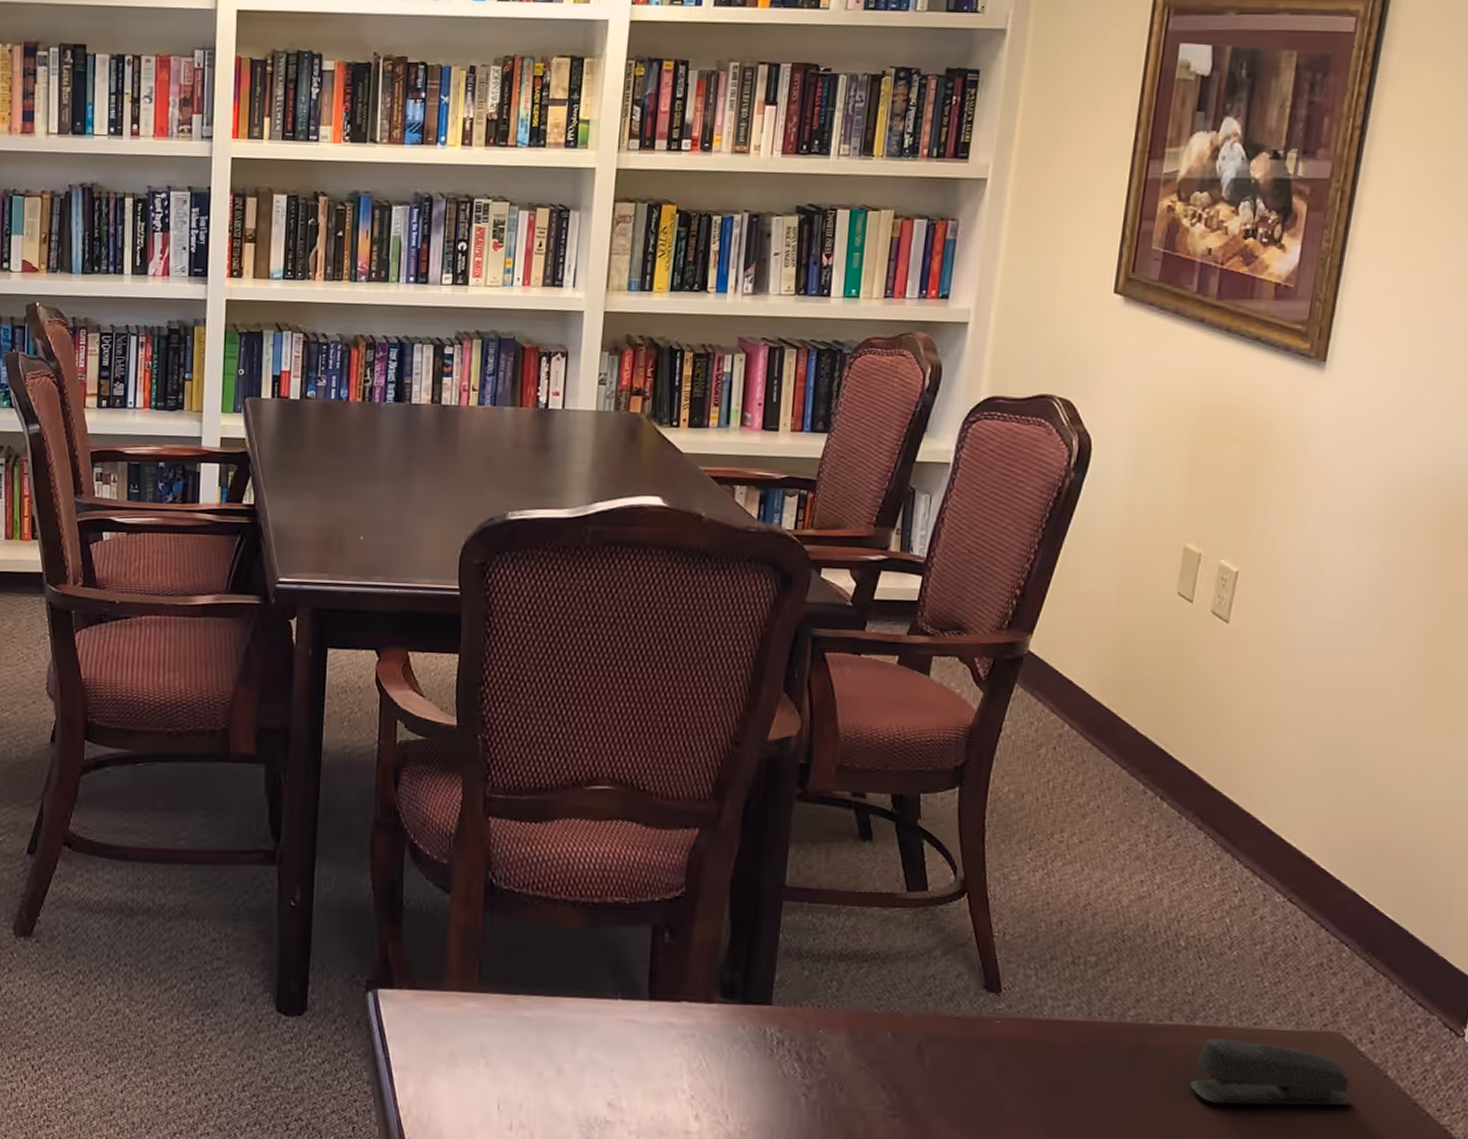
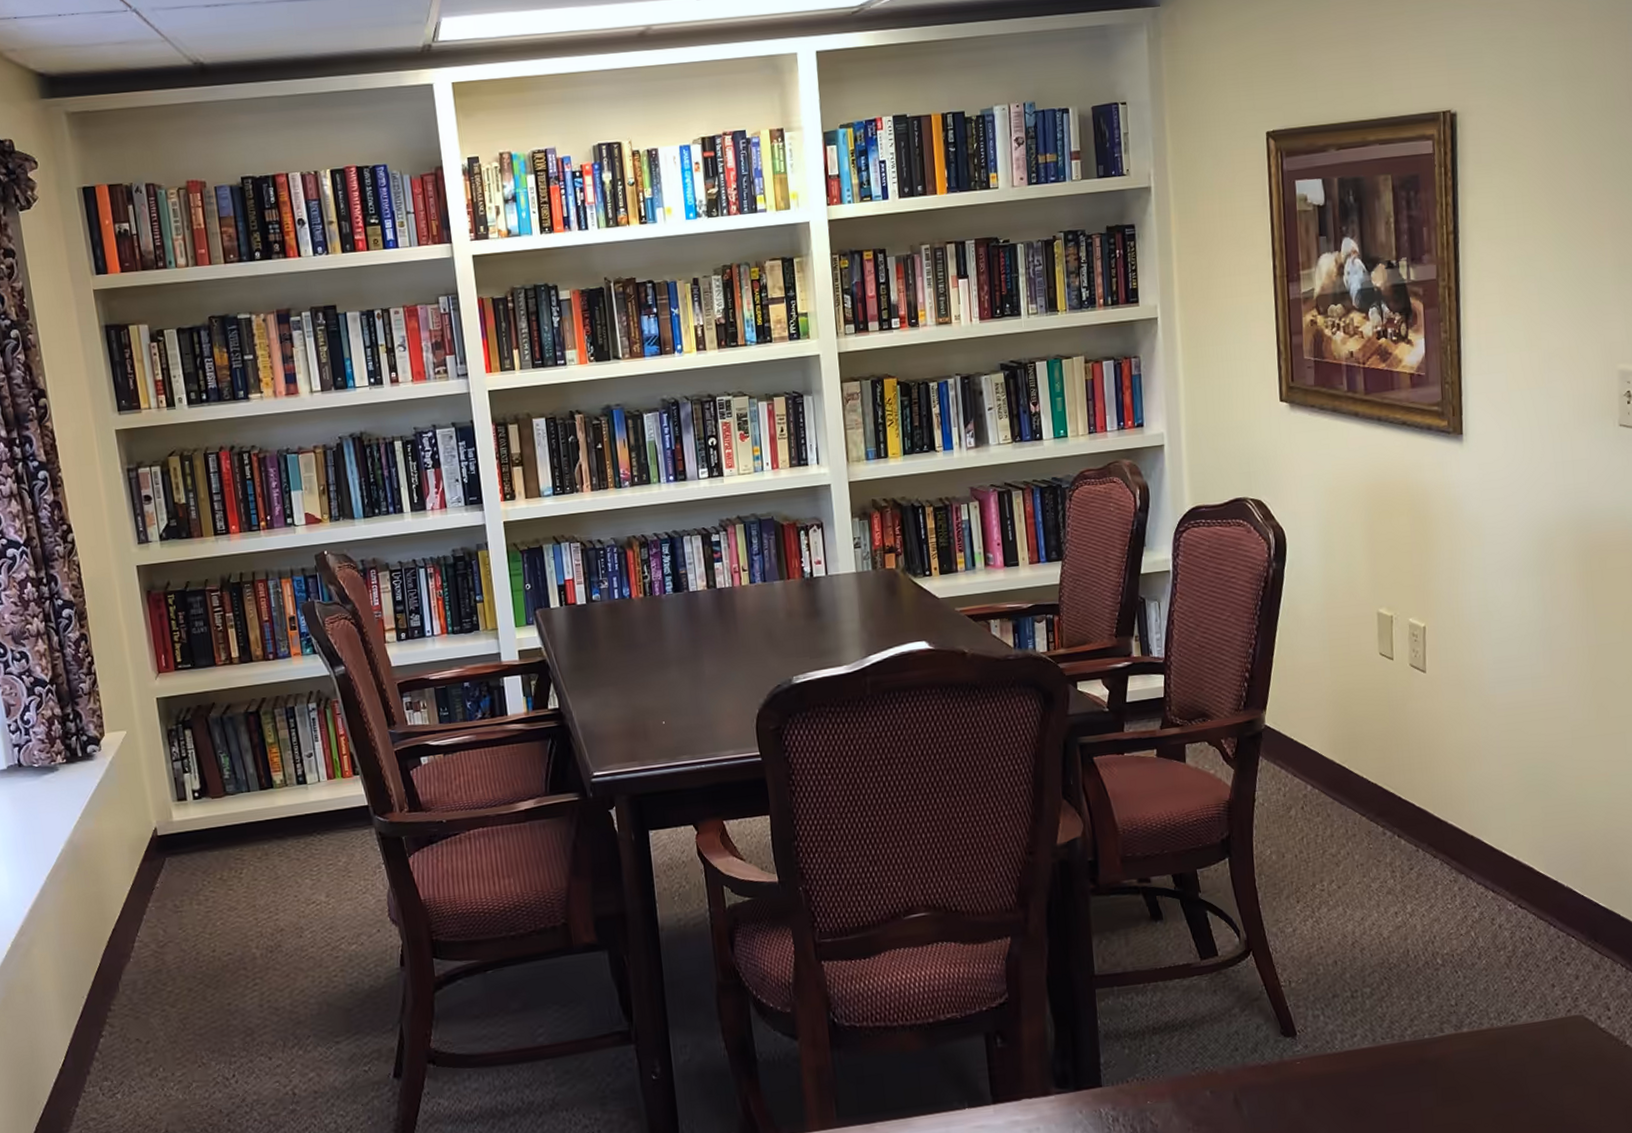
stapler: present [1189,1037,1353,1106] -> none [1468,1035,1604,1099]

